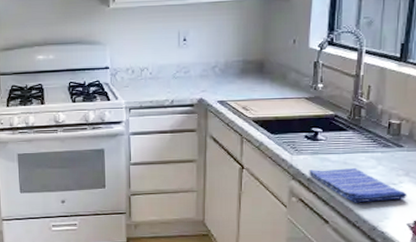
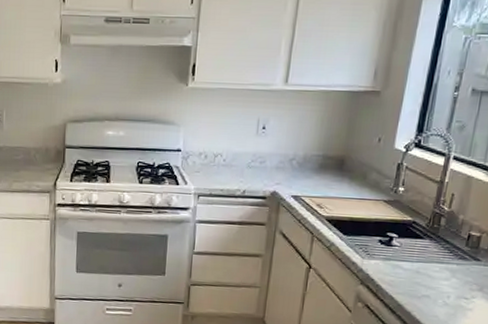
dish towel: present [309,168,407,203] -> none [378,276,479,315]

